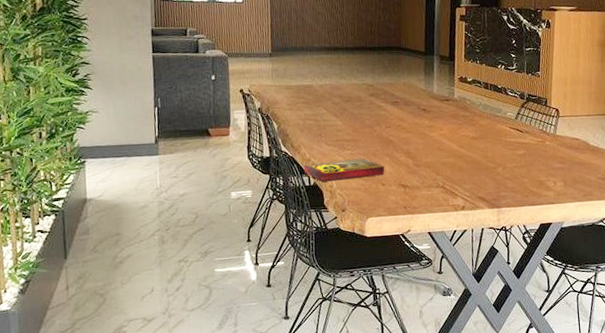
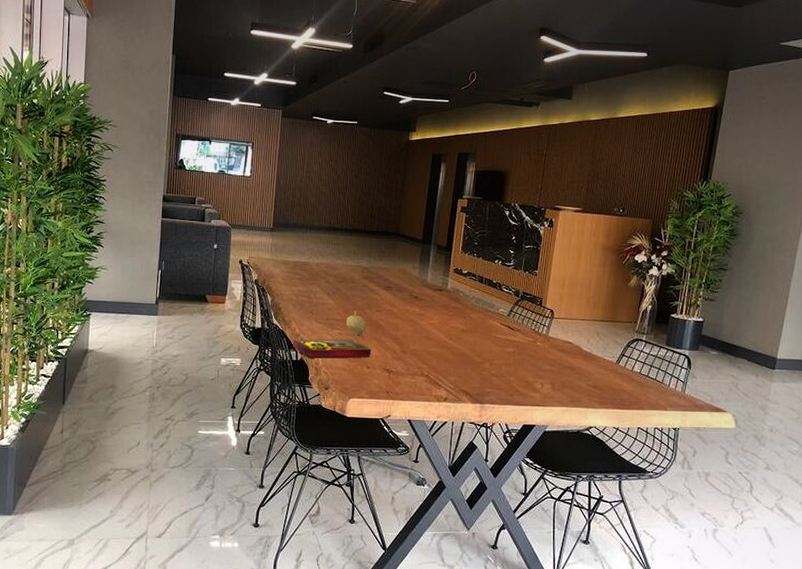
fruit: none [356,129,378,154] -> present [346,310,366,335]

